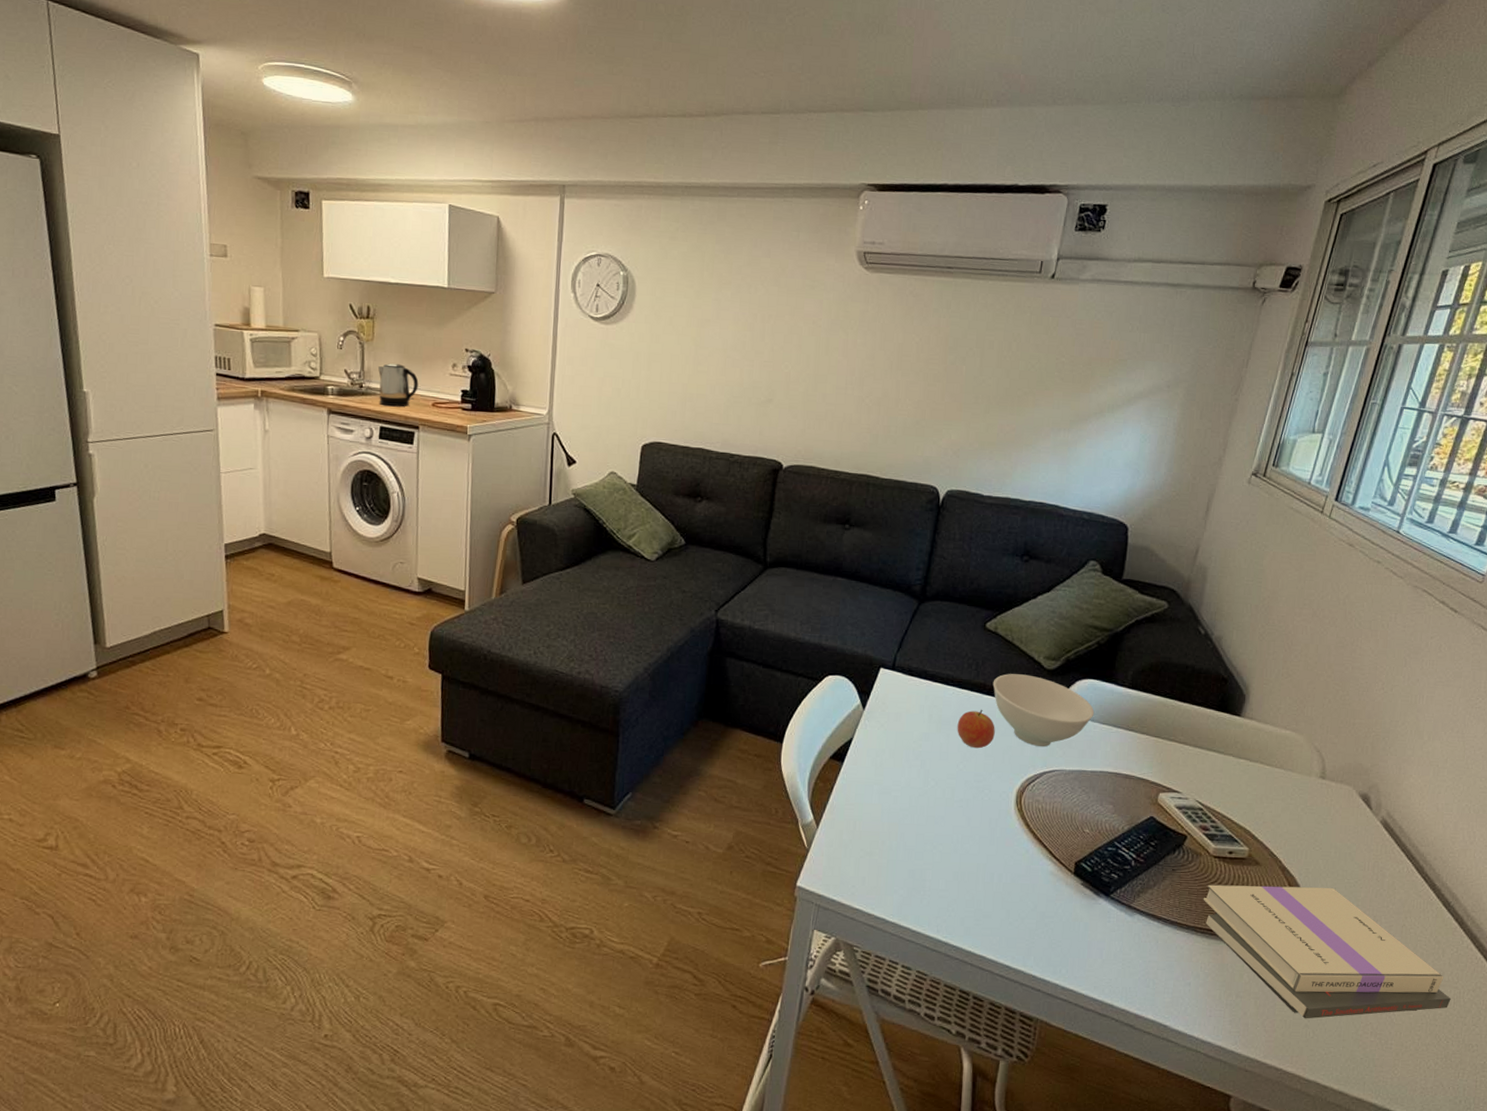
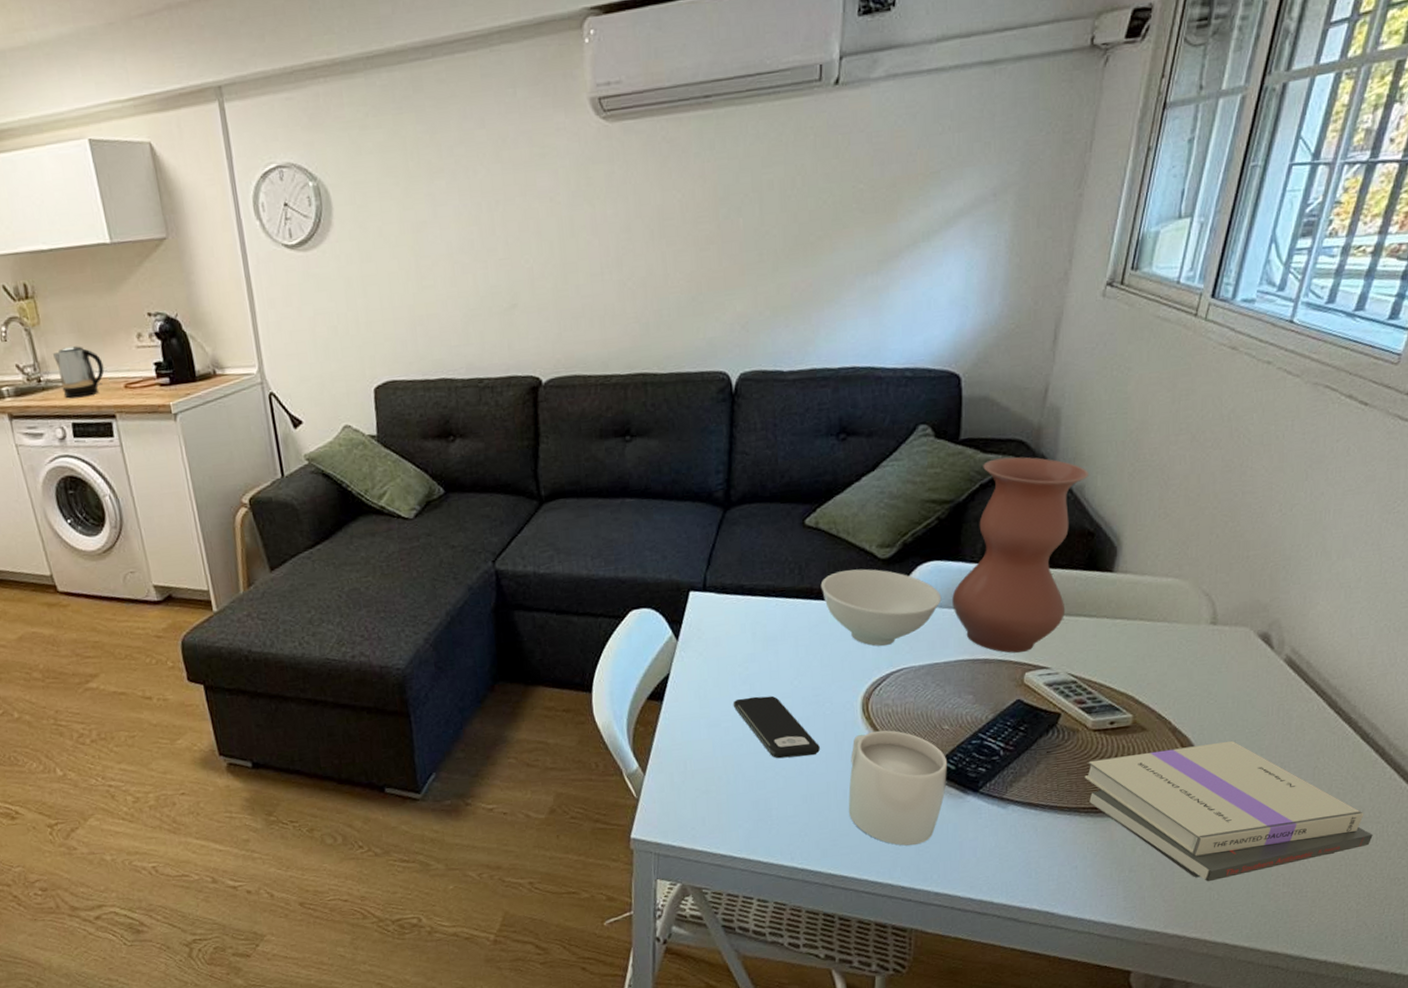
phone: none [904,772,975,836] -> present [733,695,820,759]
fruit: present [957,709,995,749] -> none [785,616,830,661]
mug: none [993,823,1086,938] -> present [848,730,948,846]
vase: none [1103,600,1227,774] -> present [952,456,1090,653]

